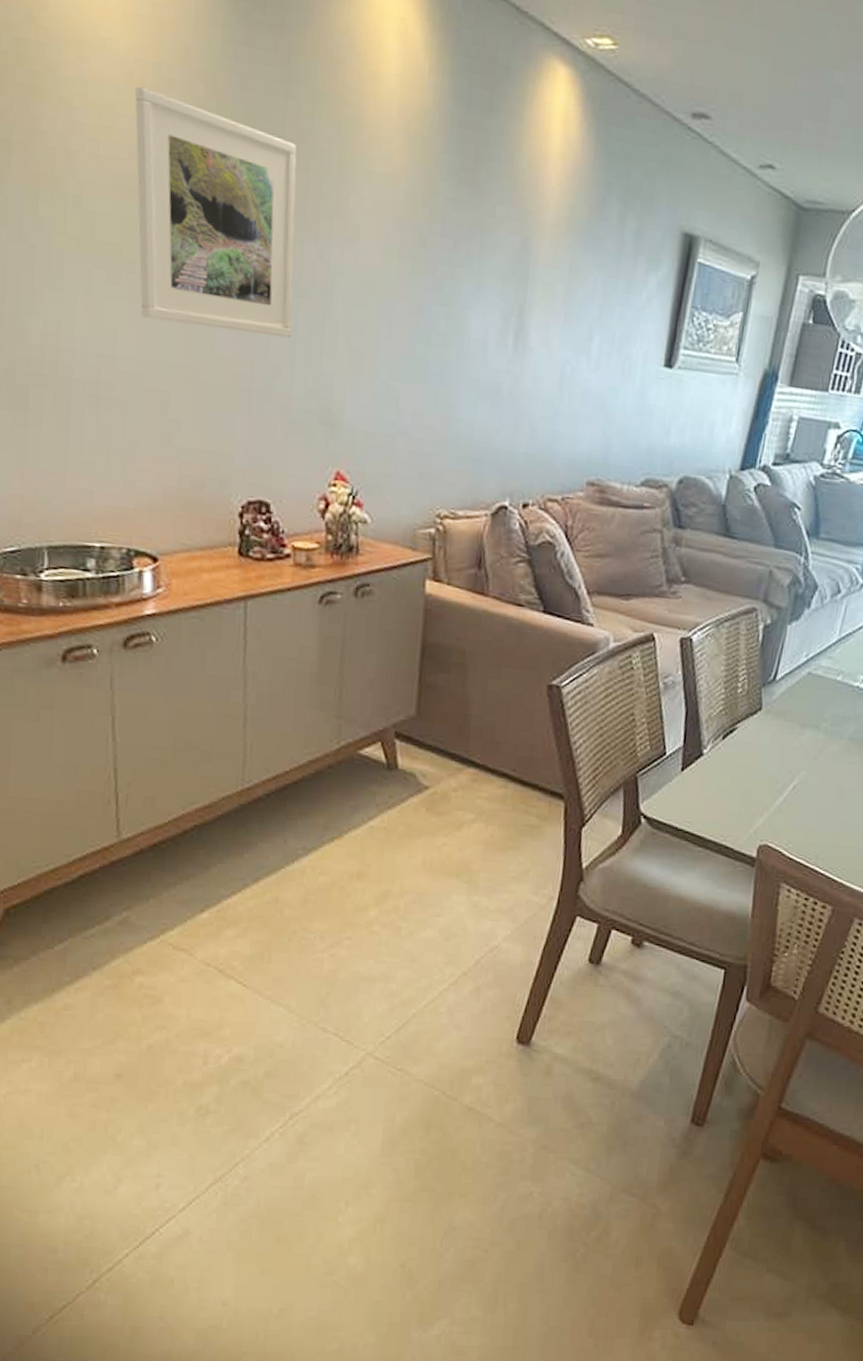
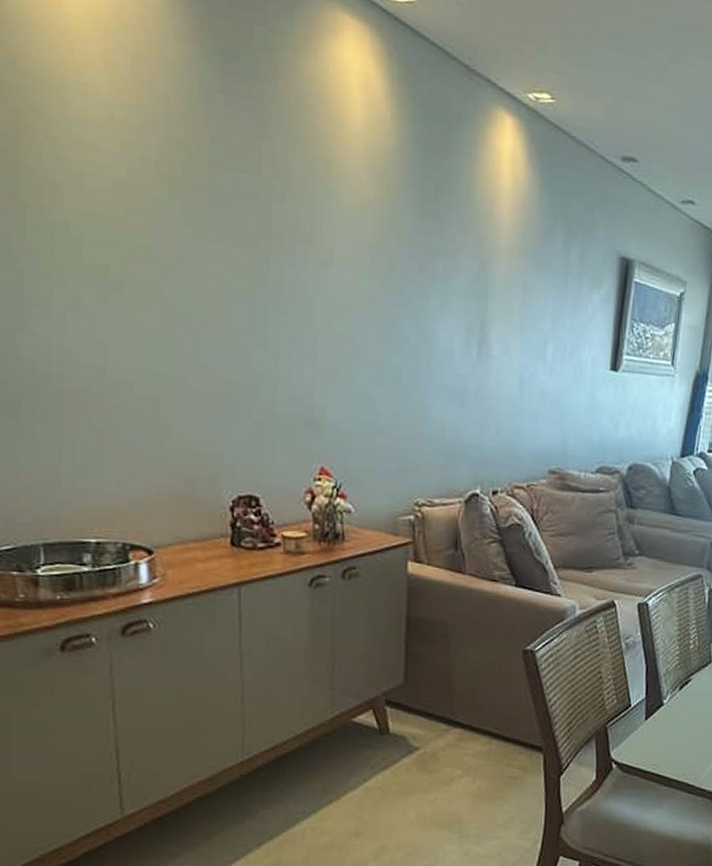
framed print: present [135,86,297,339] -> none [118,126,275,350]

